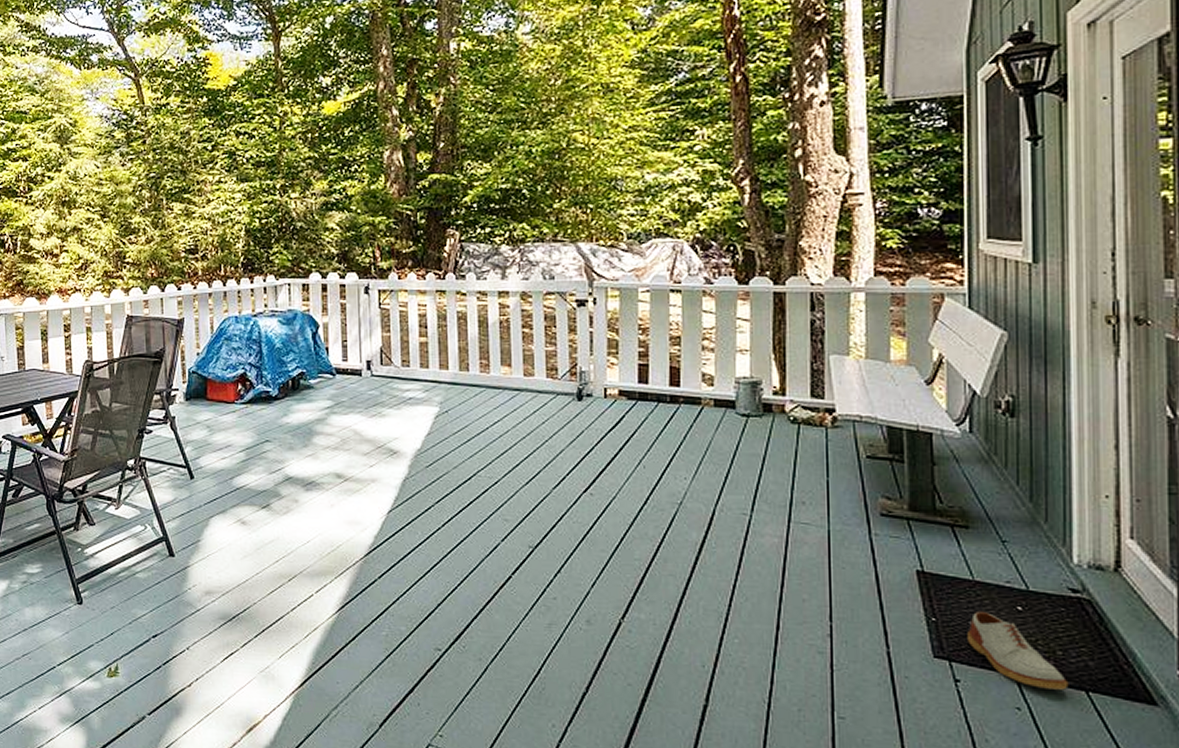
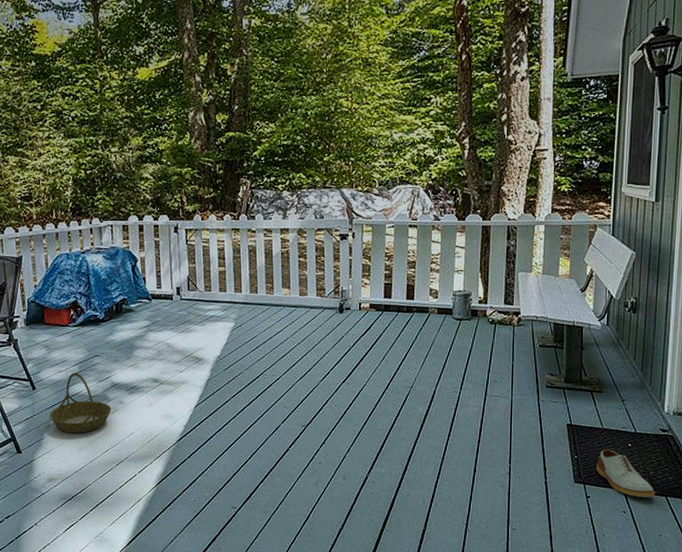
basket: none [209,460,284,537] -> present [50,372,112,434]

